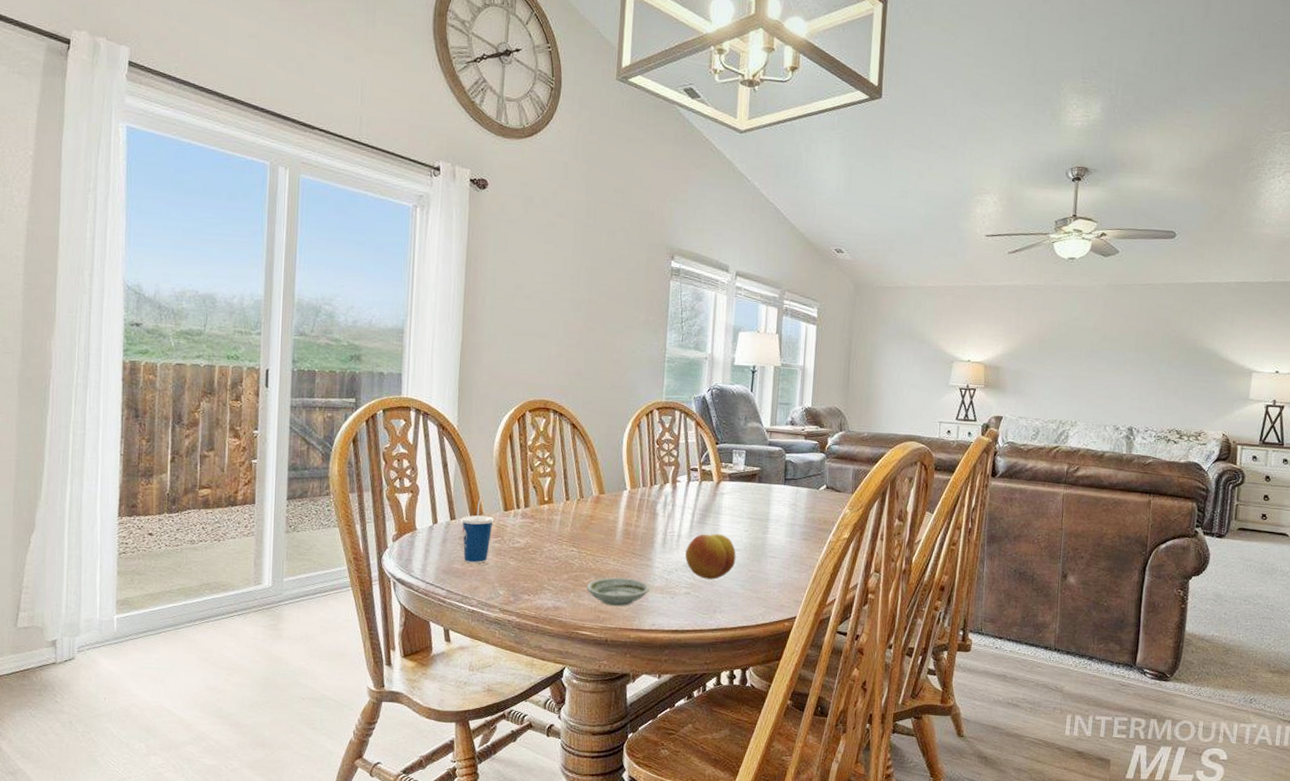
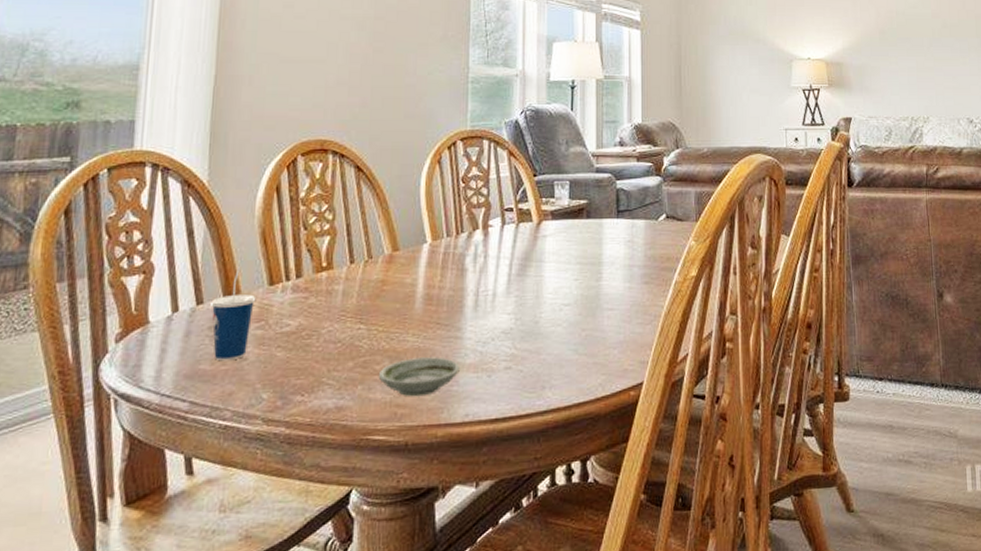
fruit: present [685,533,736,580] -> none [503,286,566,347]

